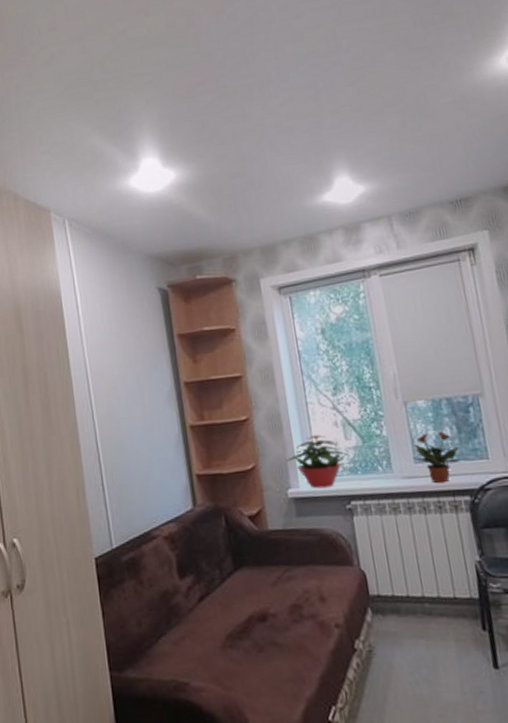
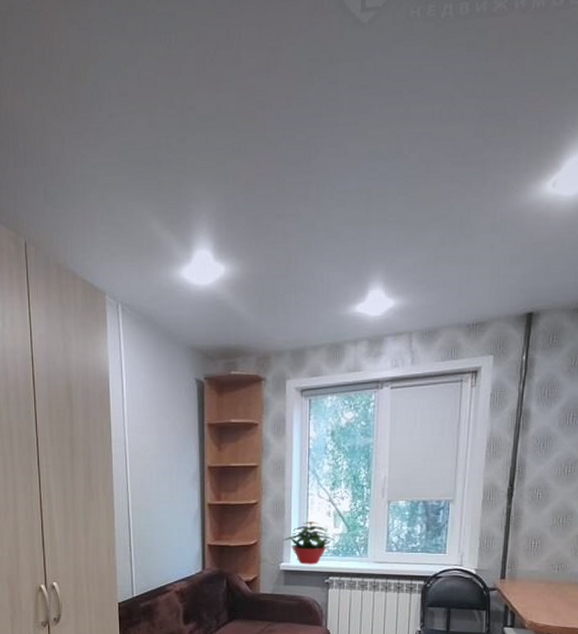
potted plant: present [413,431,460,484] -> none [386,528,424,569]

